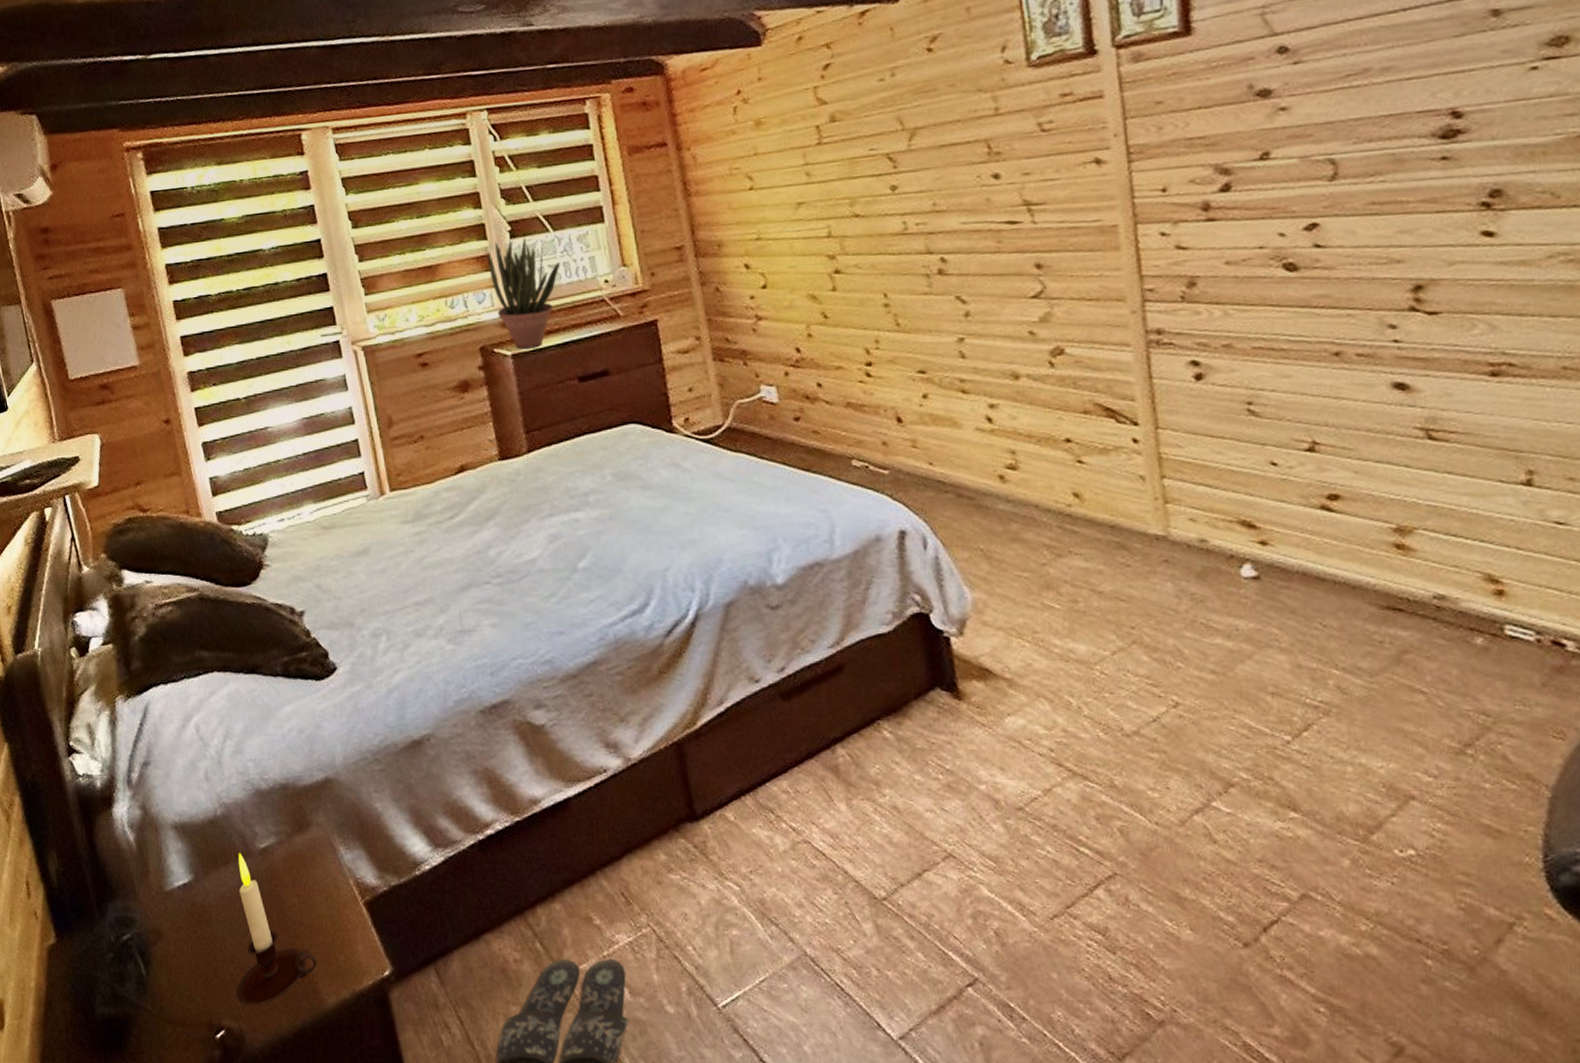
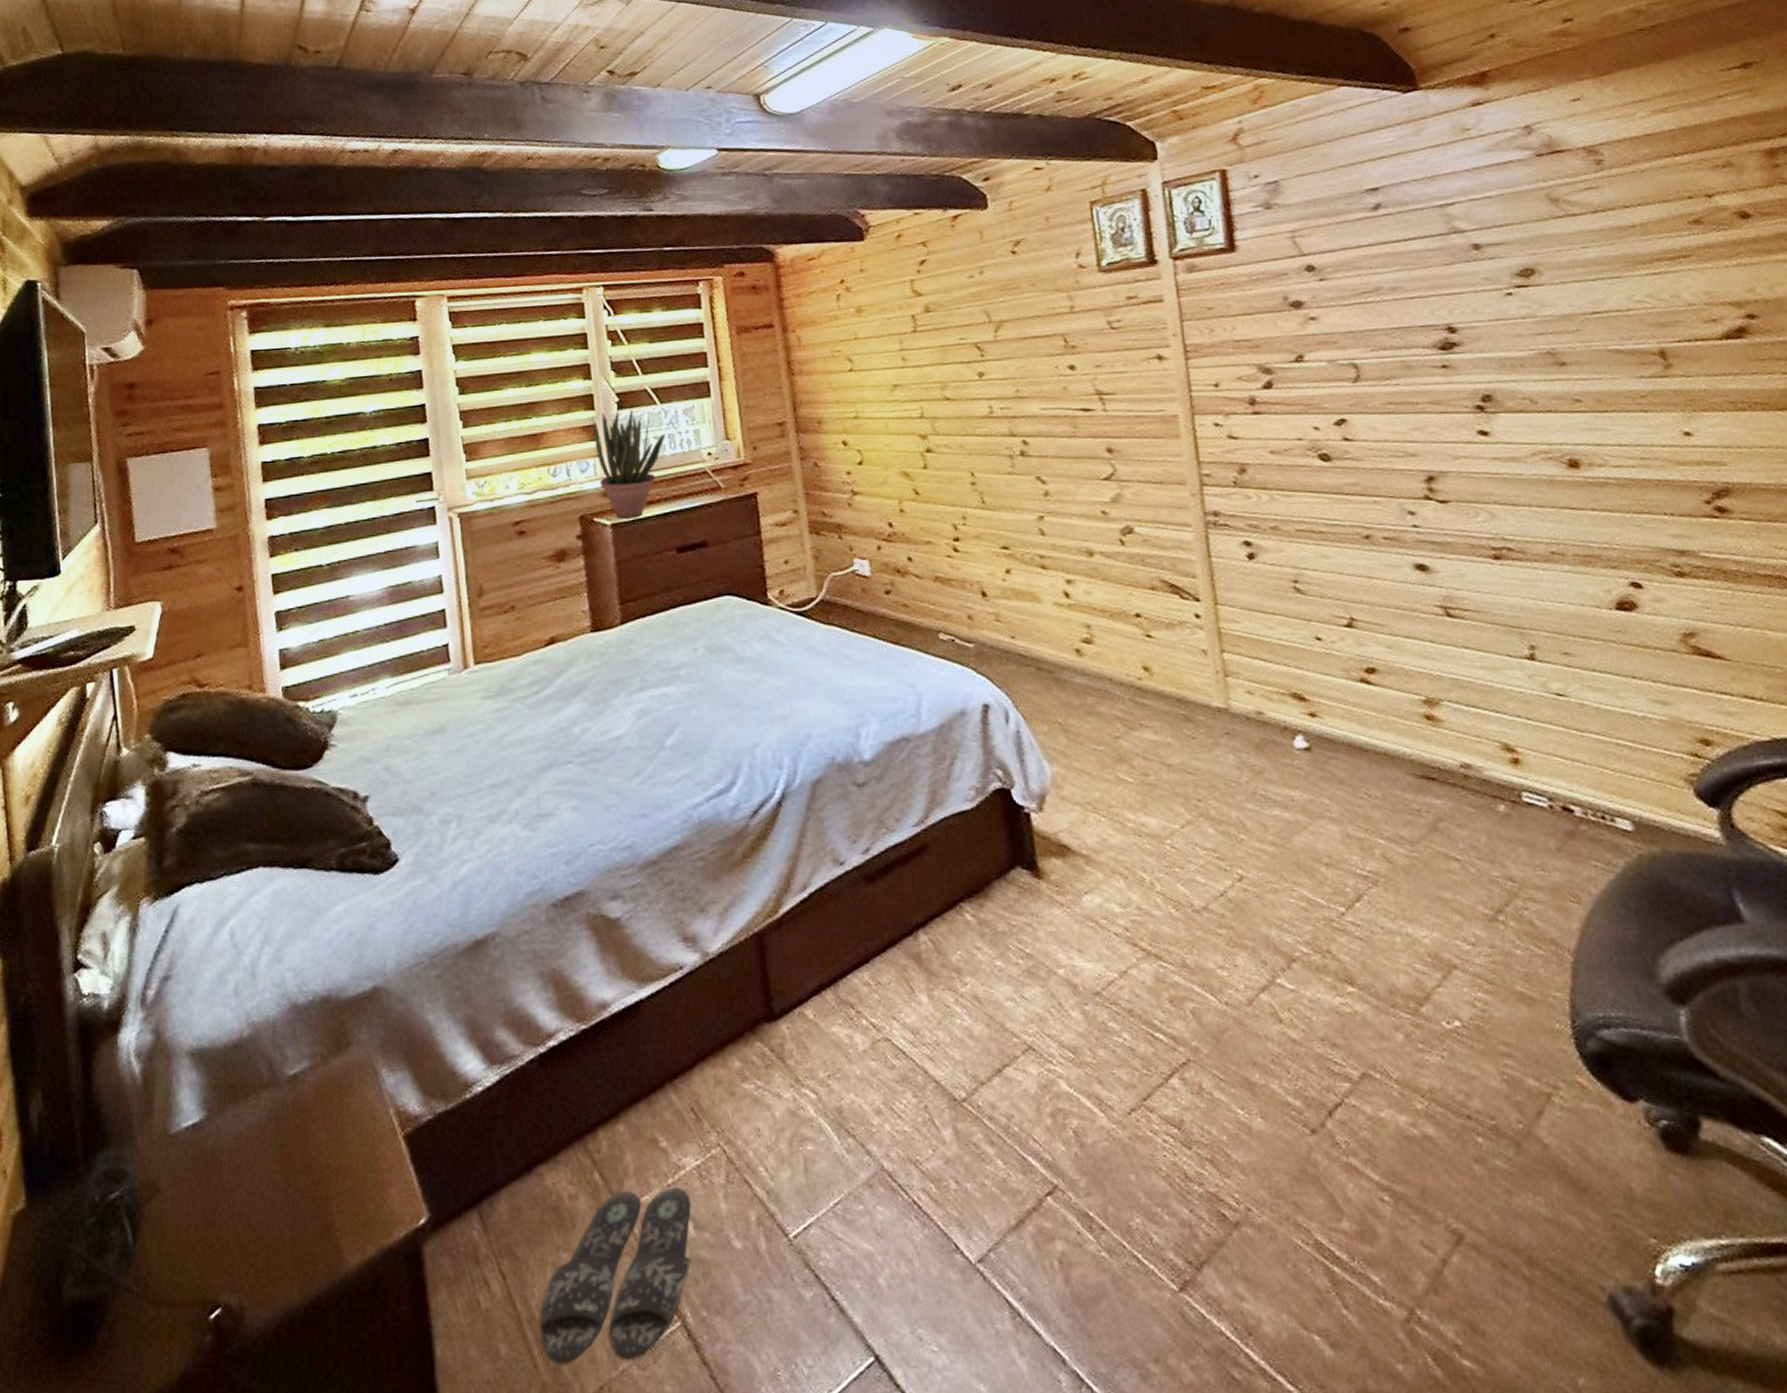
candle: present [236,853,317,1007] -> none [241,1082,342,1275]

